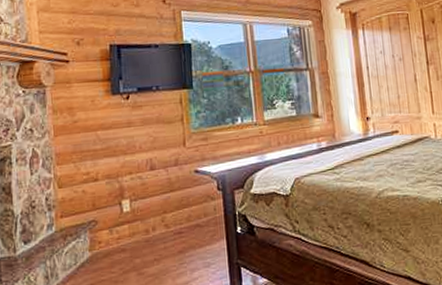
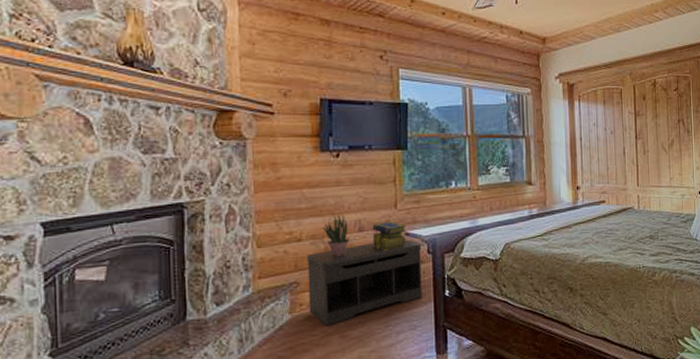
bench: none [103,177,215,264] -> present [307,239,422,327]
potted plant: none [116,154,143,196] -> present [322,214,350,257]
stack of books: none [163,158,196,188] -> present [371,220,407,251]

